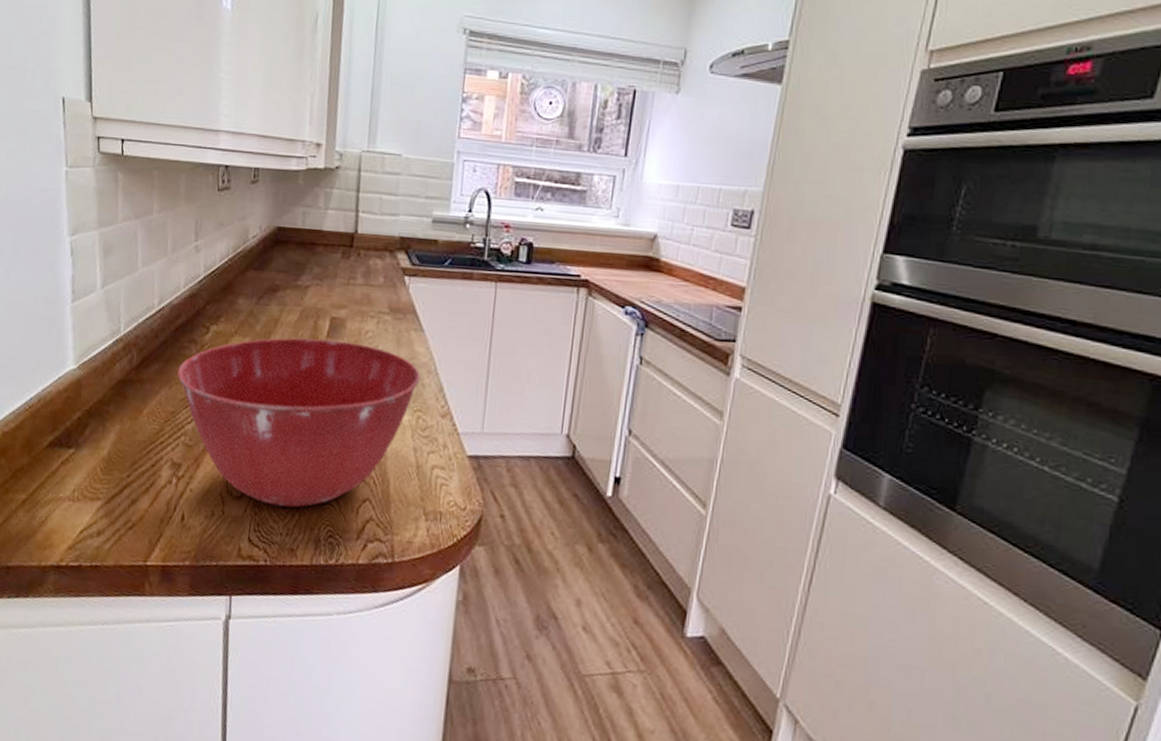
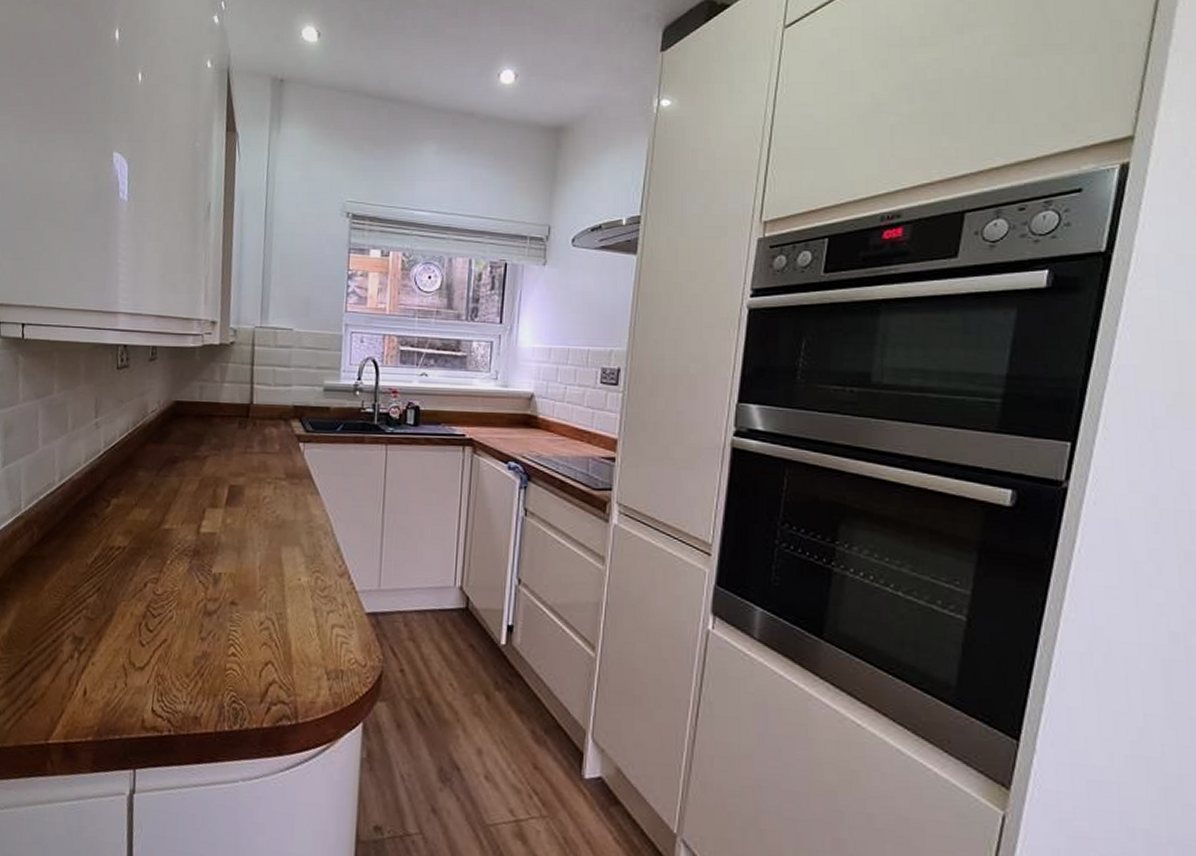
mixing bowl: present [177,338,421,508] -> none [78,506,318,675]

